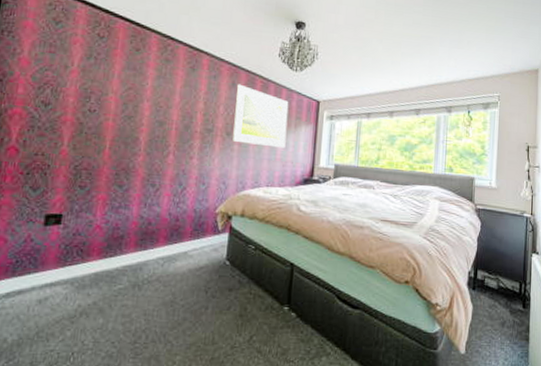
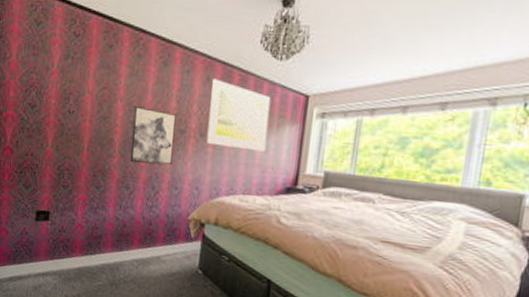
wall art: none [156,107,204,162] -> present [130,106,177,166]

